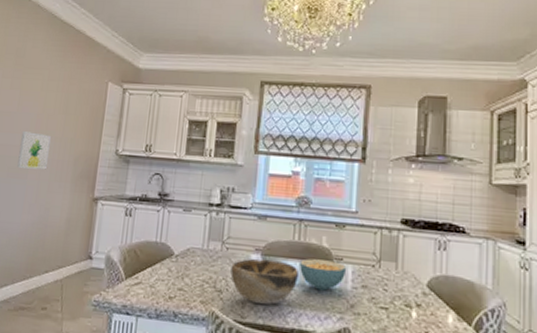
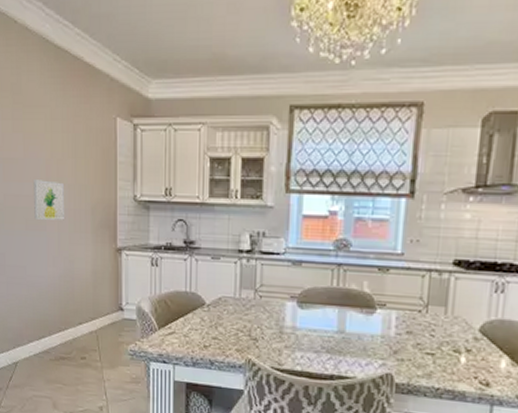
decorative bowl: present [230,259,300,305] -> none [265,306,339,352]
cereal bowl: present [300,258,347,291] -> none [339,305,391,338]

